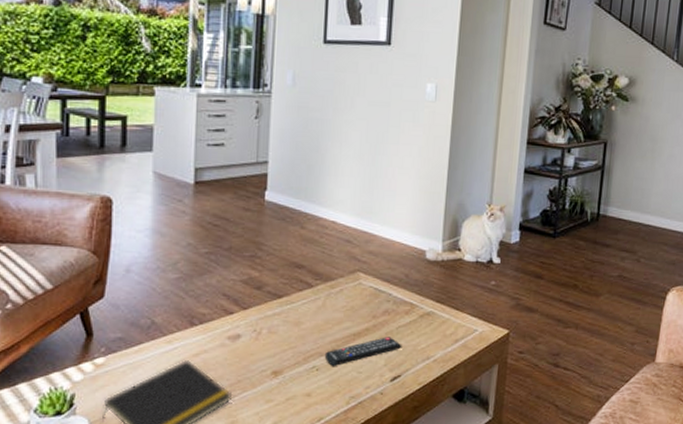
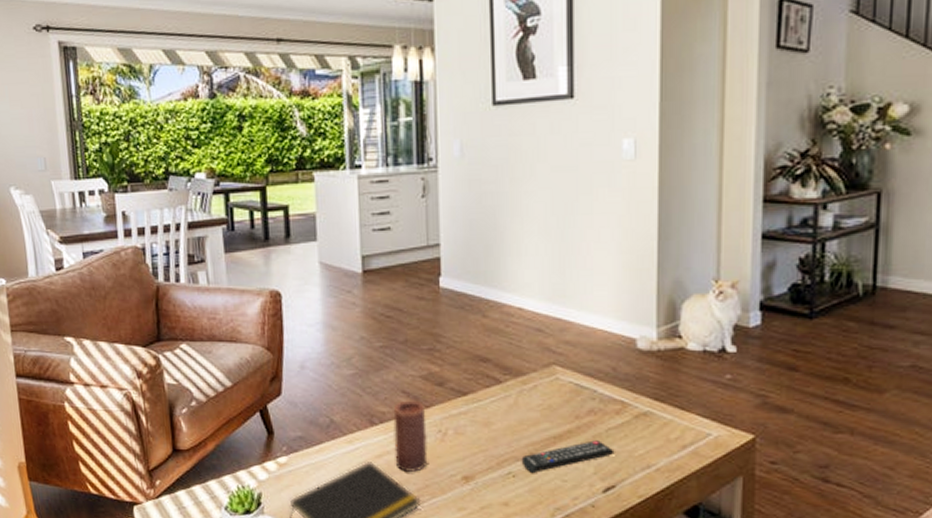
candle: none [211,302,244,369] -> present [393,400,428,472]

